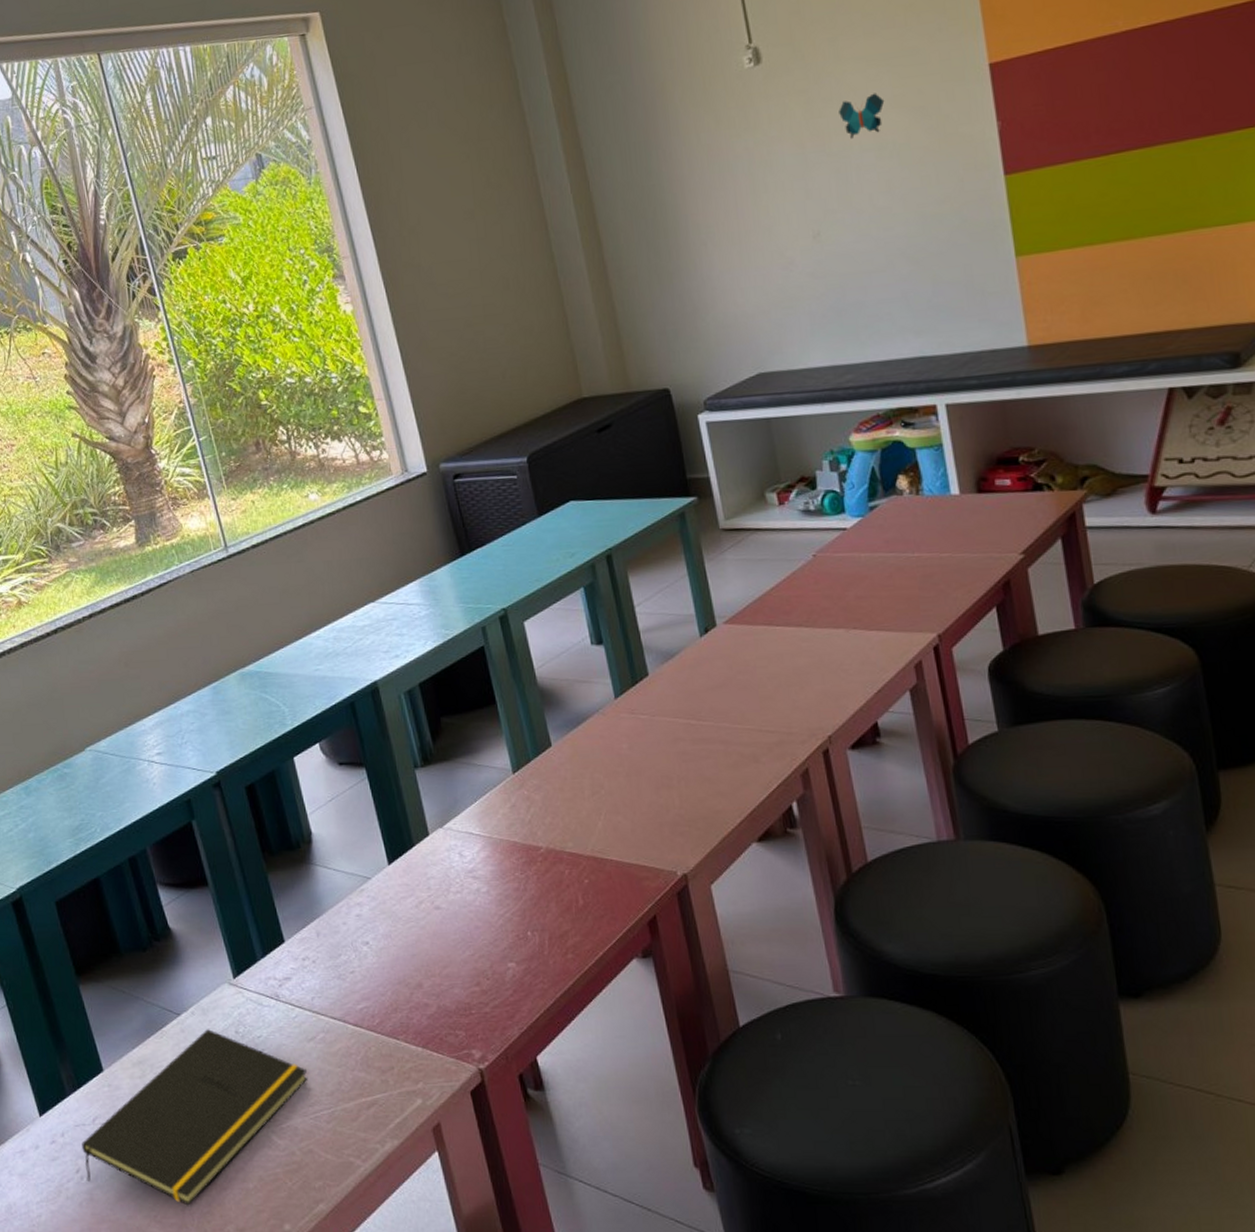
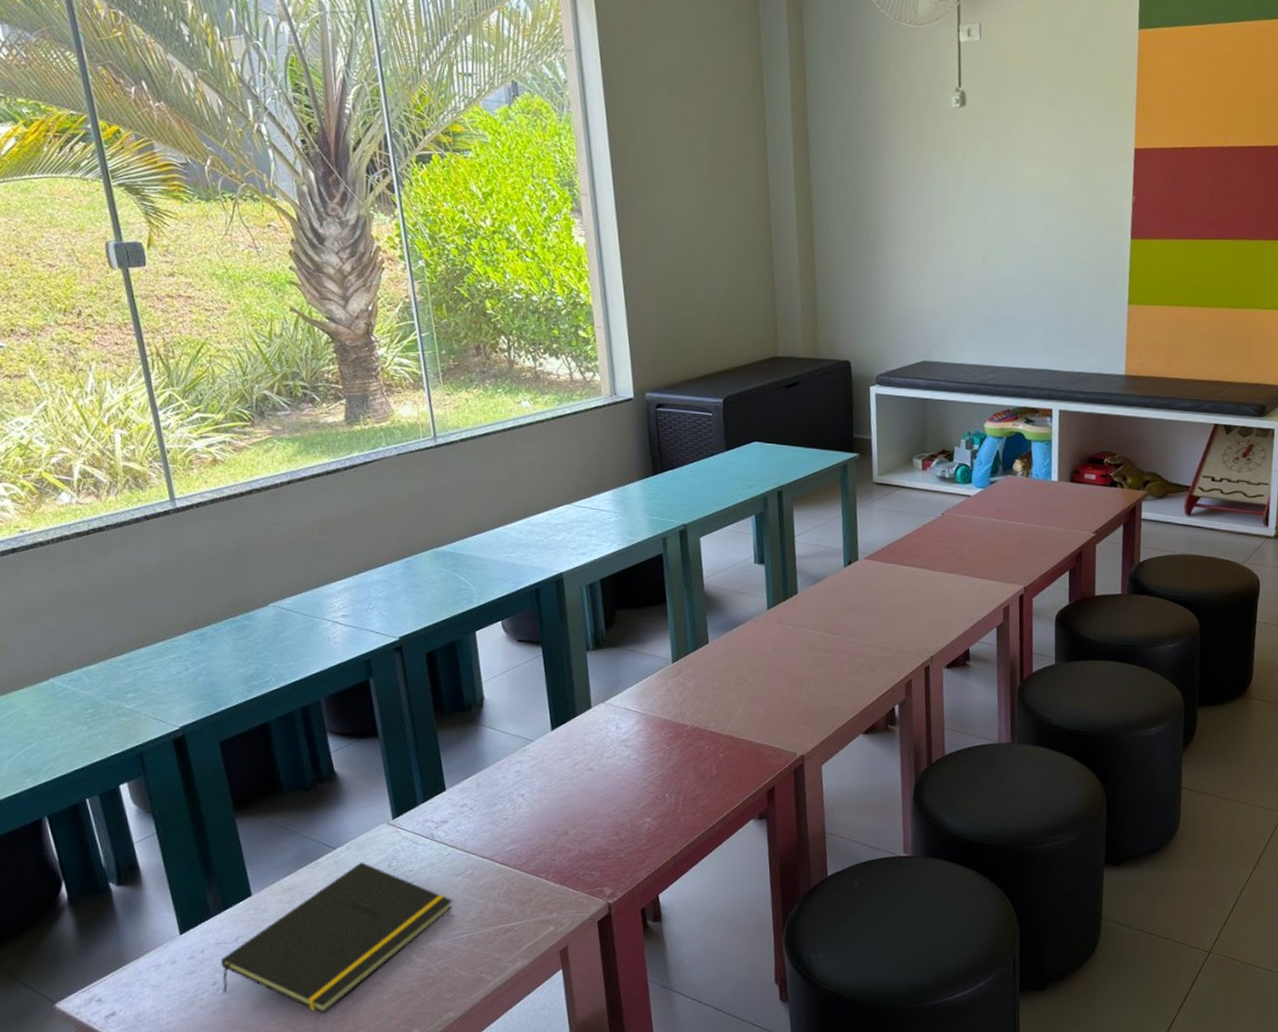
decorative butterfly: present [839,93,885,139] -> none [1018,151,1054,185]

